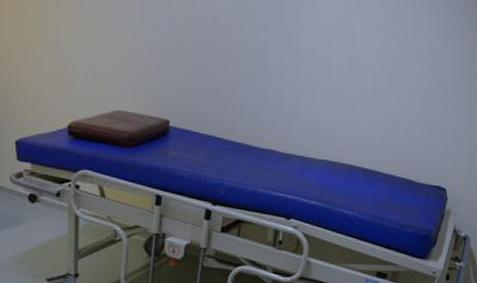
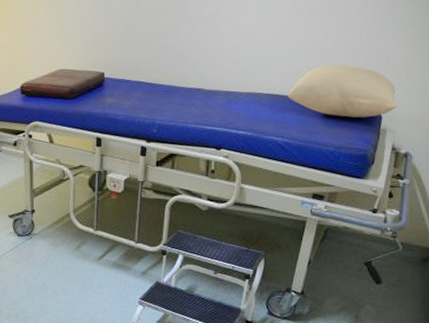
pillow: none [361,139,463,197] -> present [287,64,398,118]

